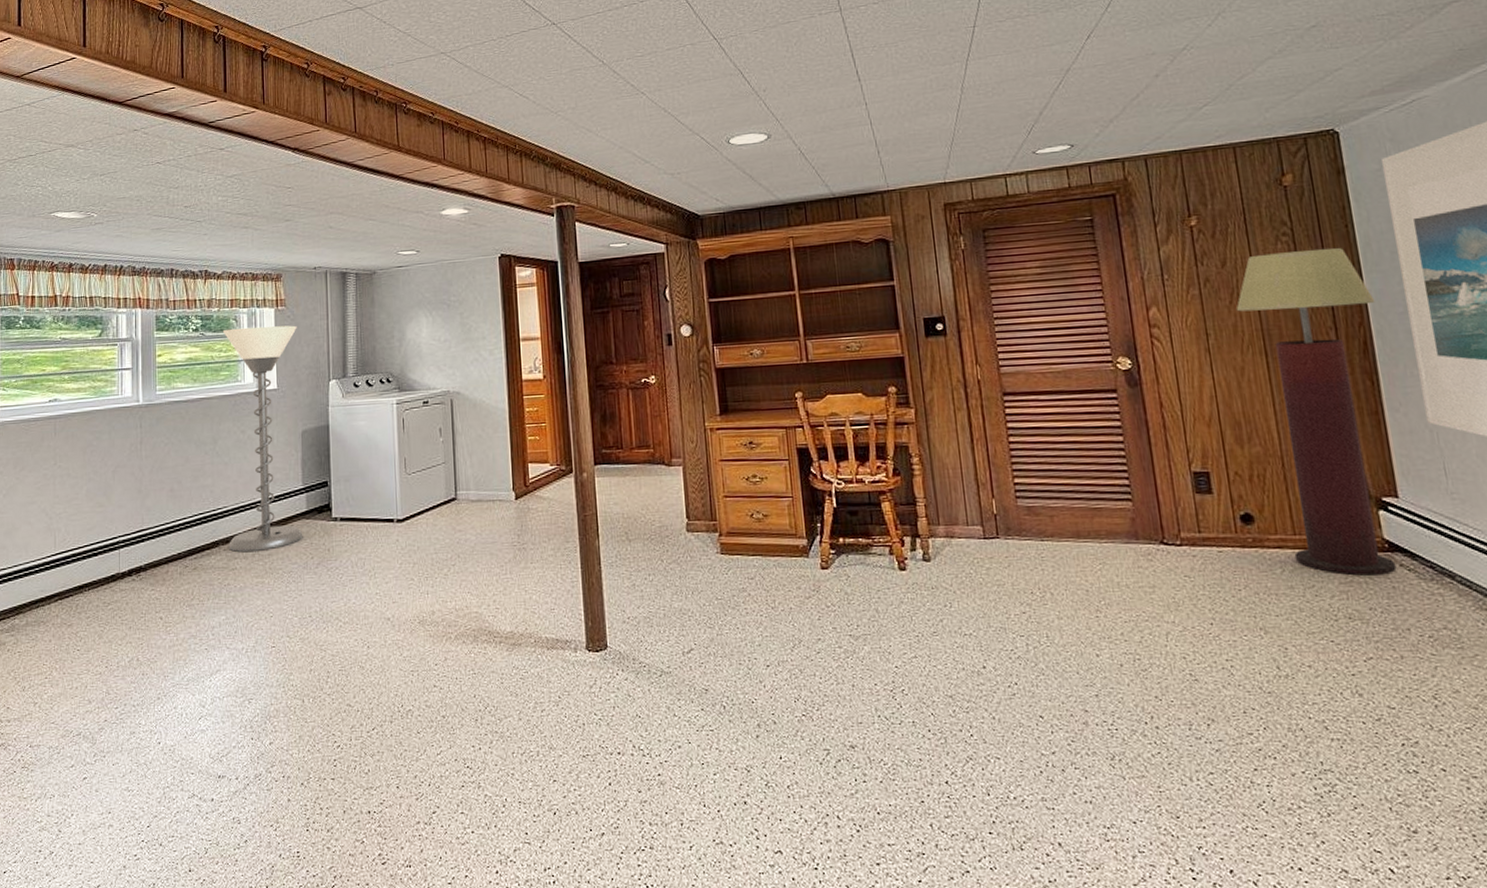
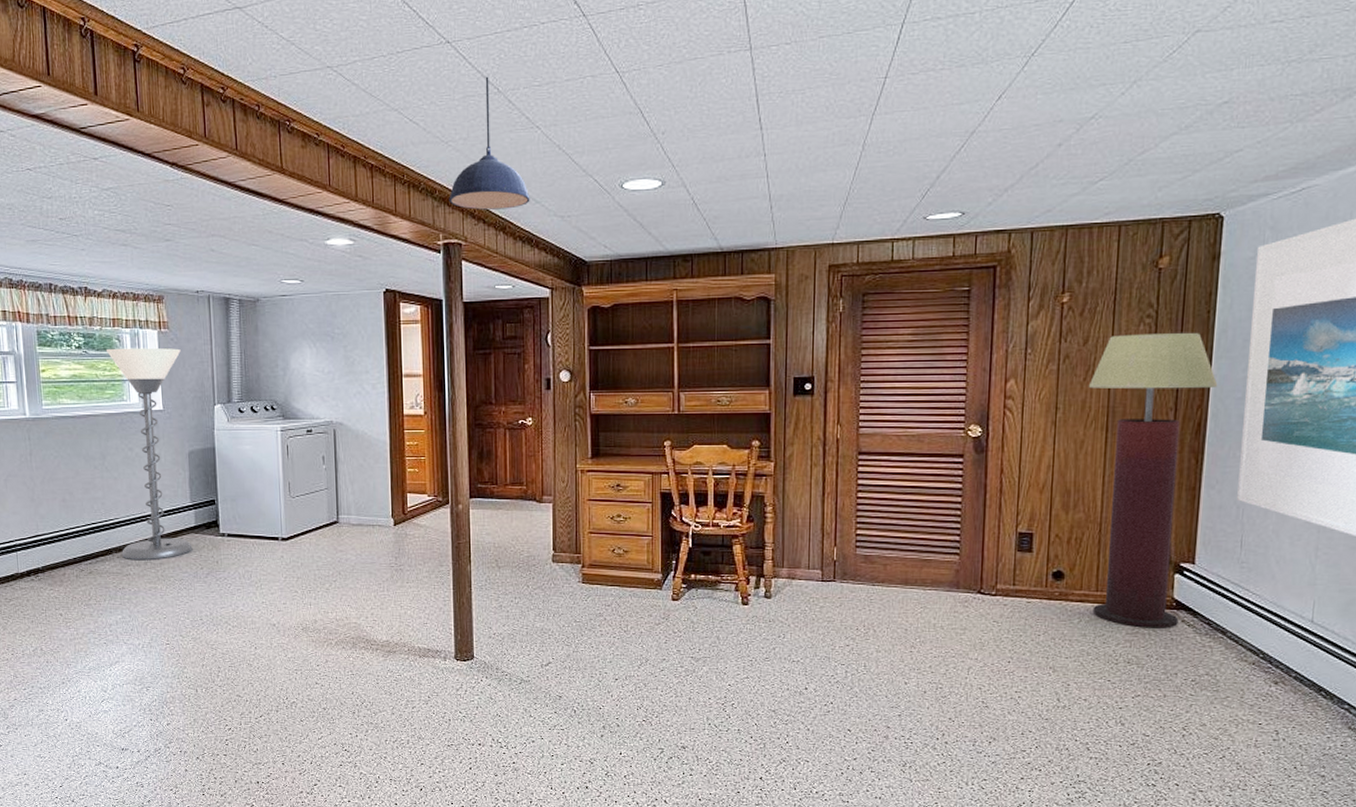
pendant light: none [560,51,640,173] -> present [449,76,530,210]

